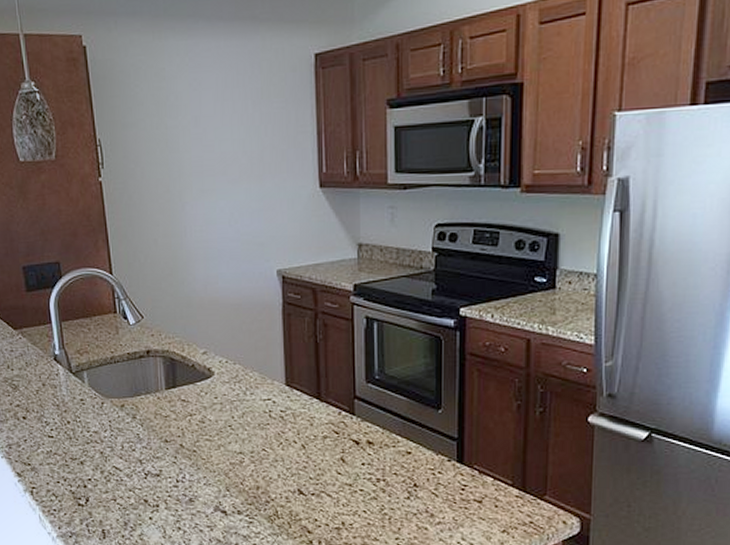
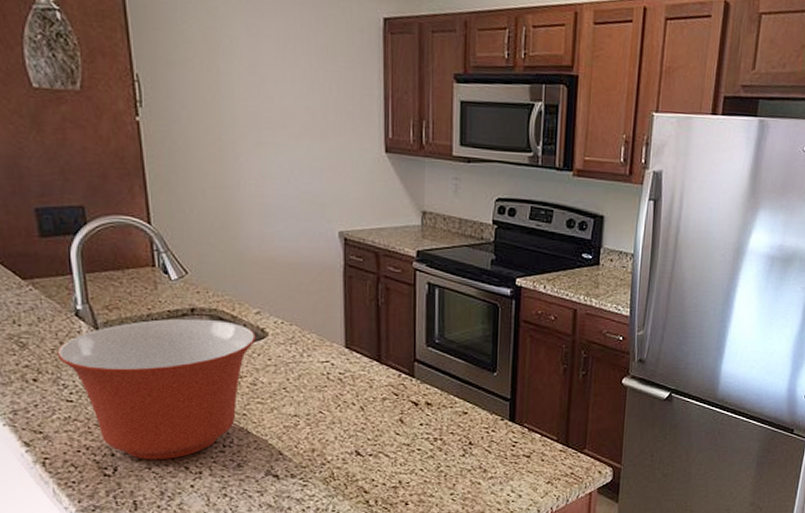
mixing bowl: none [40,360,203,493] -> present [57,318,256,461]

